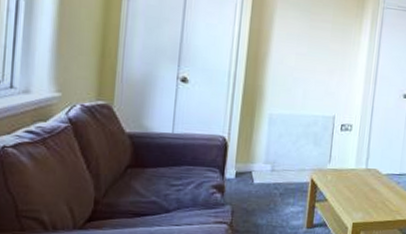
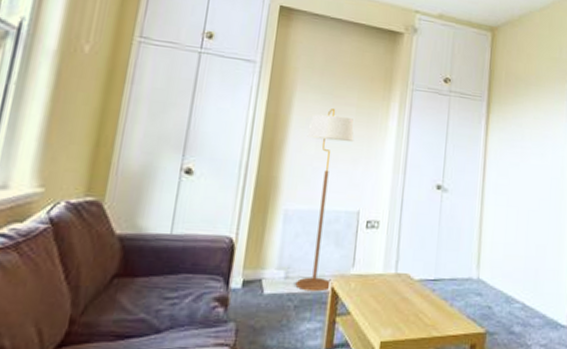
floor lamp: none [280,25,330,183] -> present [295,109,354,292]

